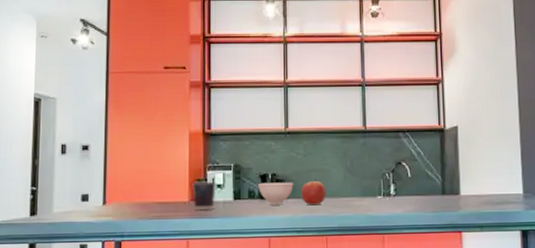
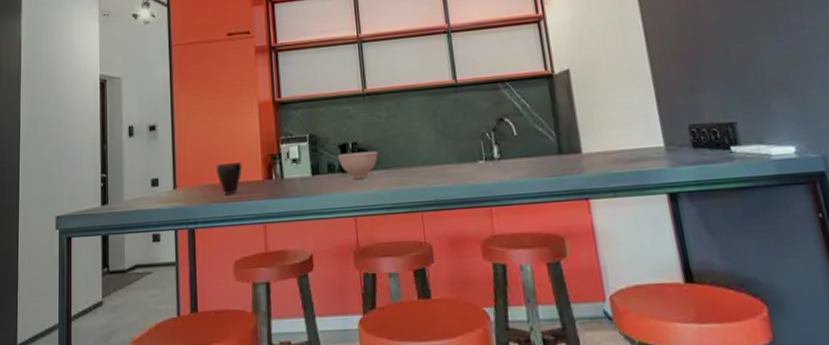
cup: none [144,185,170,212] -> present [215,162,242,194]
mug: present [192,181,216,211] -> none [265,155,292,190]
apple: present [301,179,327,206] -> none [387,145,418,177]

